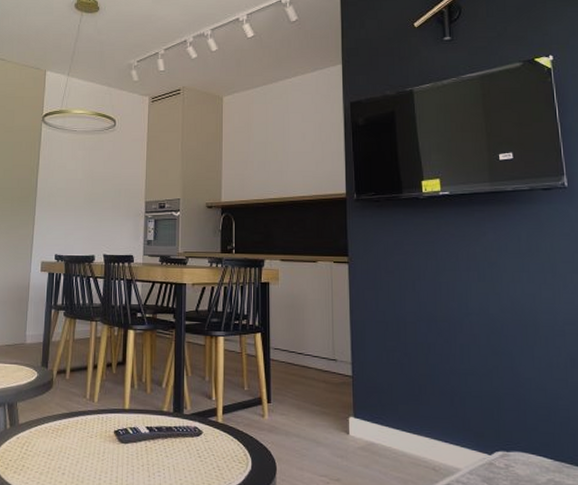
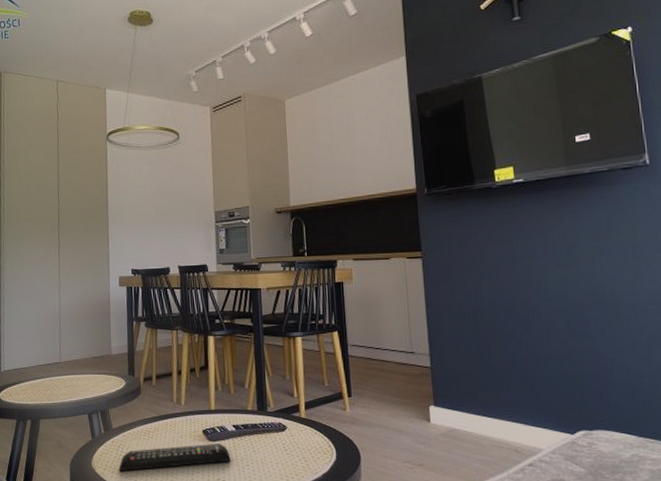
remote control: none [21,445,142,472] -> present [118,443,231,472]

